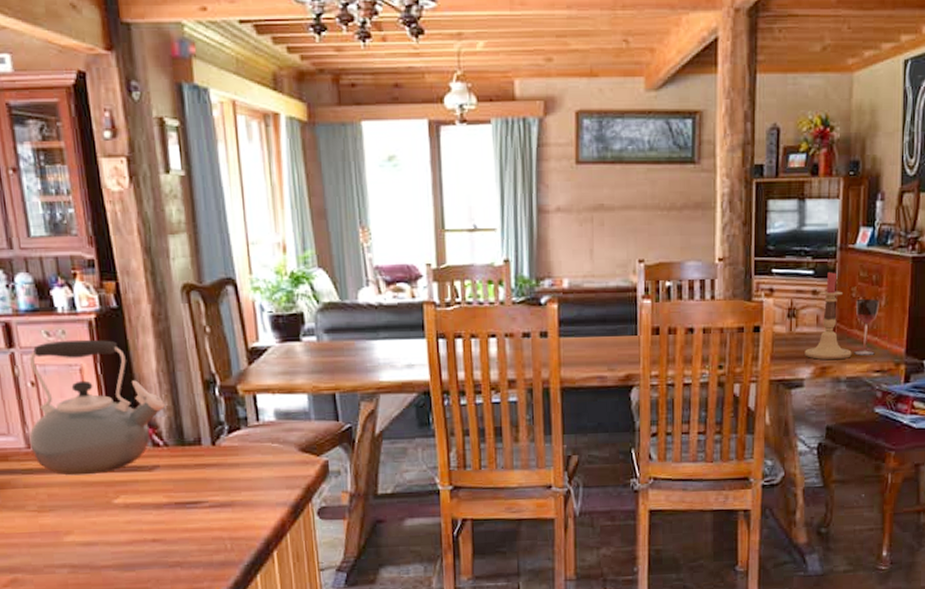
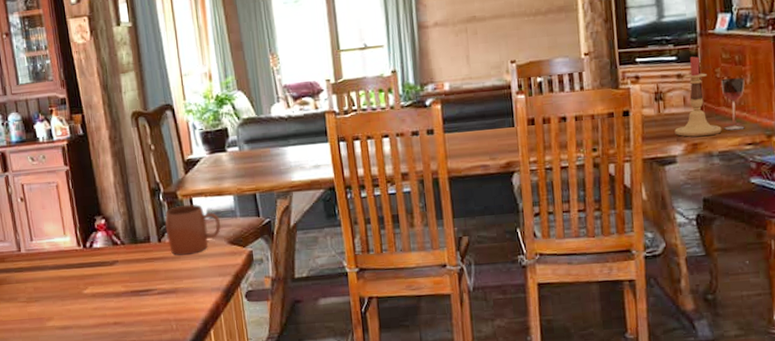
kettle: present [28,339,165,475] -> none [19,161,121,271]
mug: none [220,402,291,462] -> present [164,204,221,255]

